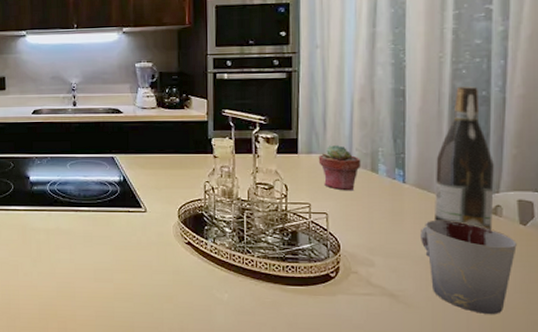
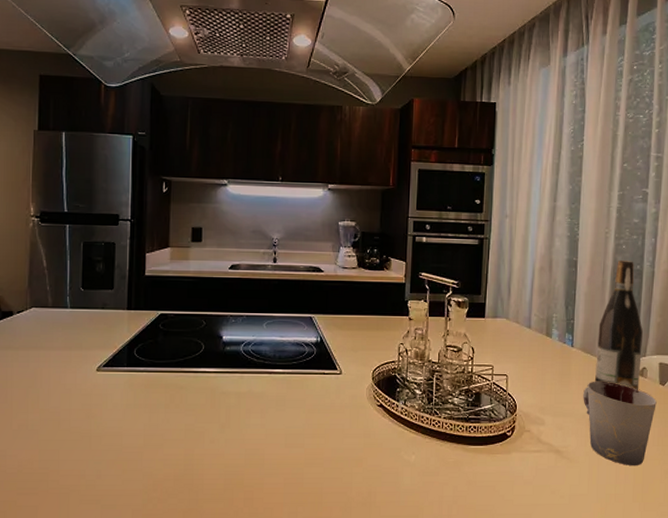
potted succulent: present [318,145,361,191] -> none [502,310,538,354]

